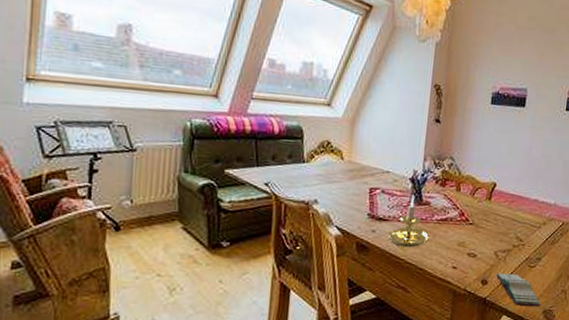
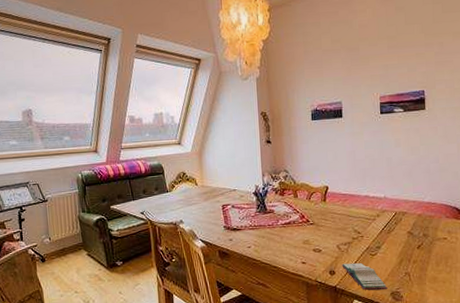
candle holder: present [388,195,429,247] -> none [243,206,277,250]

